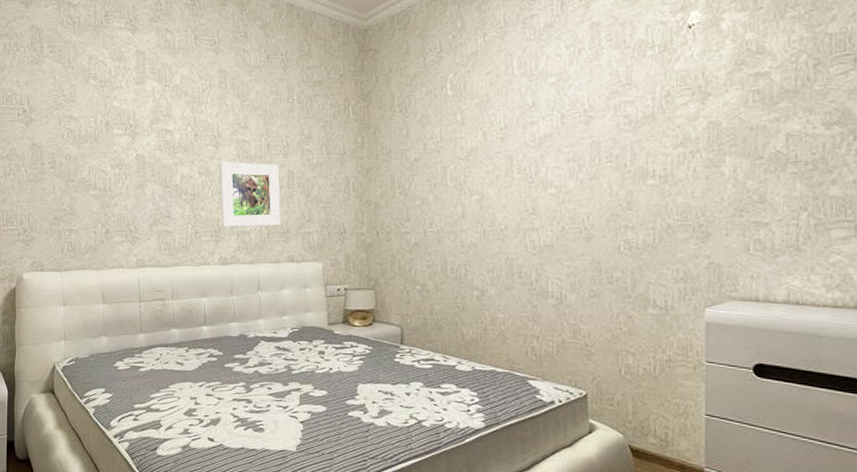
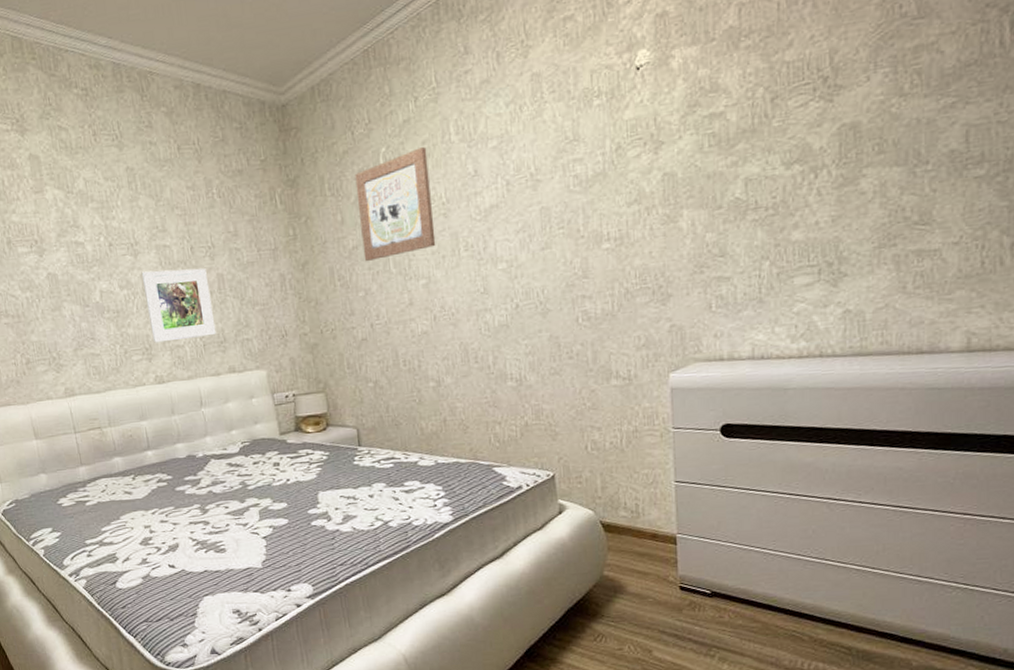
wall art: none [423,77,492,173] -> present [355,147,436,261]

